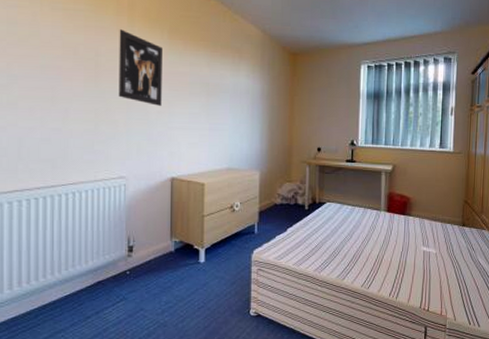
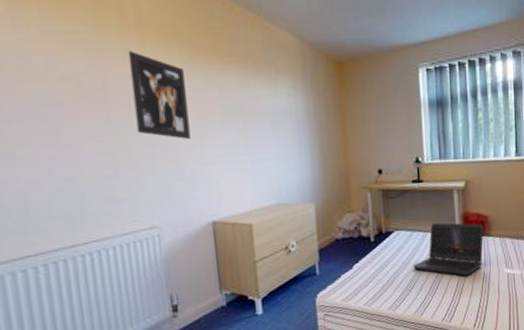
laptop computer: none [340,200,406,249] -> present [413,222,484,276]

